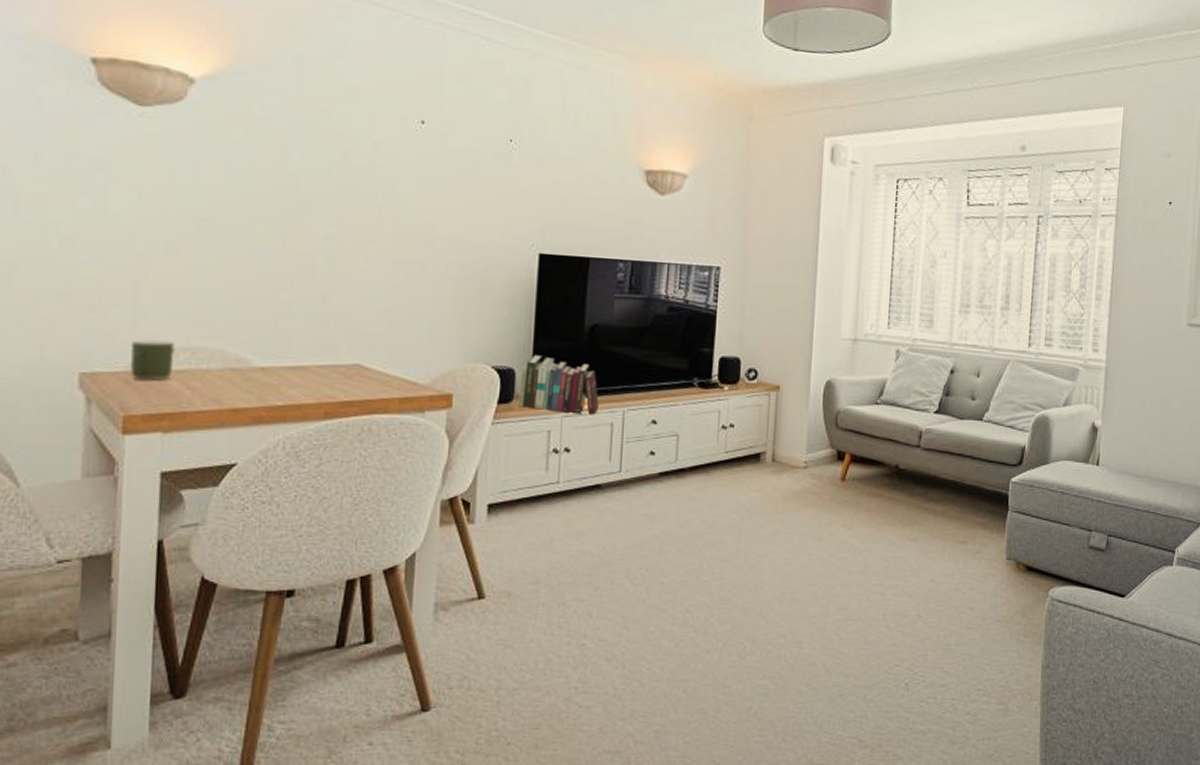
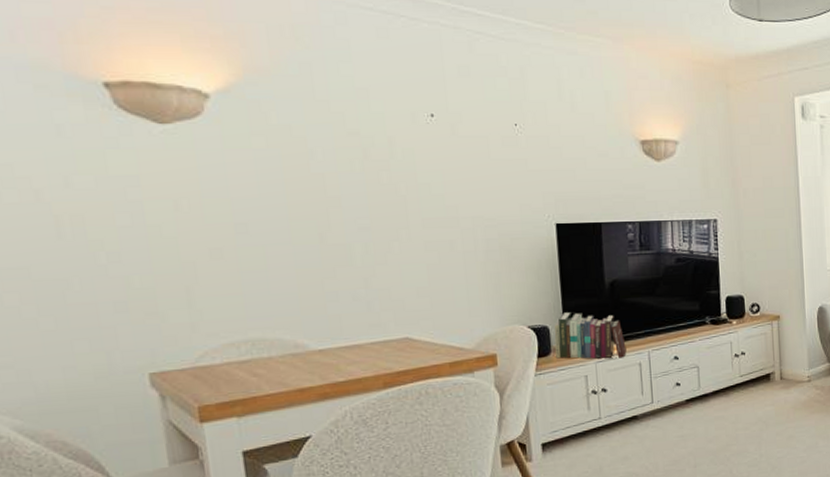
mug: present [130,340,175,381] -> none [192,336,237,374]

